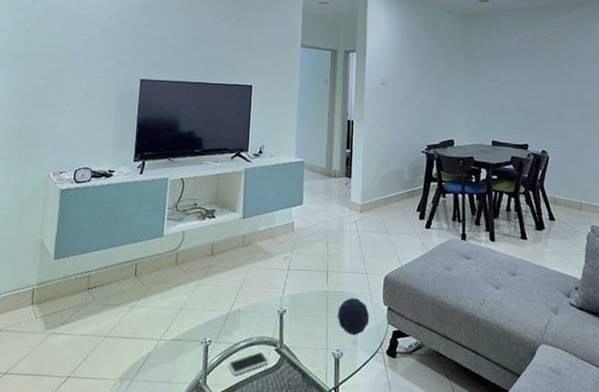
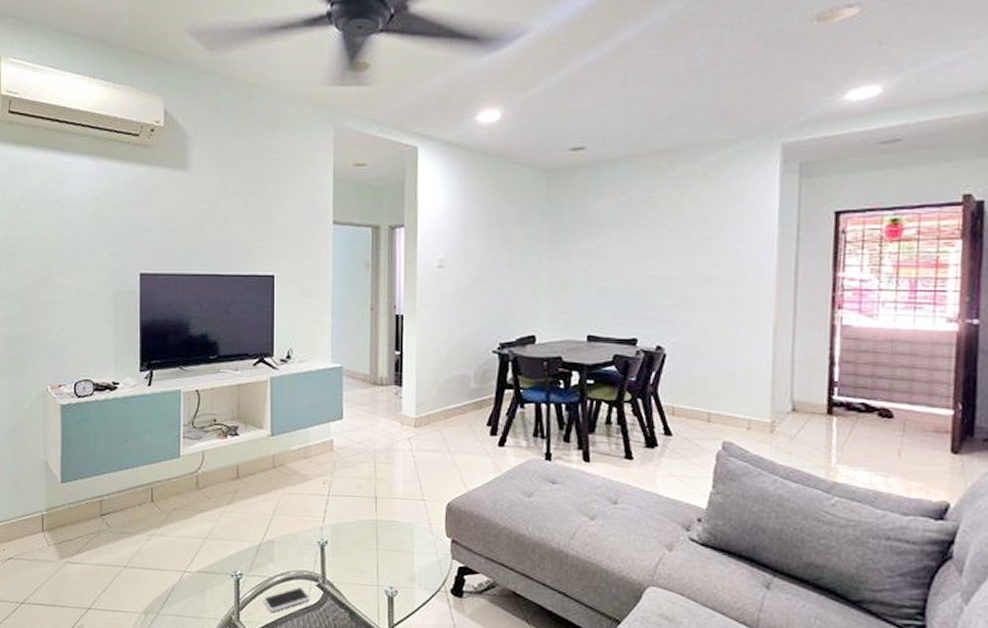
decorative orb: present [337,297,370,336] -> none [389,527,429,572]

